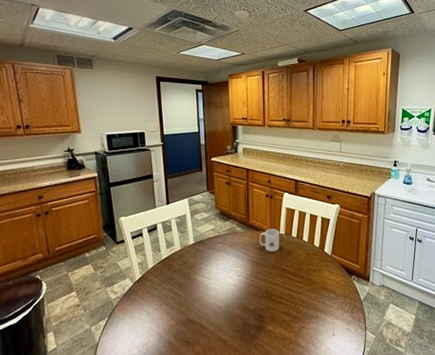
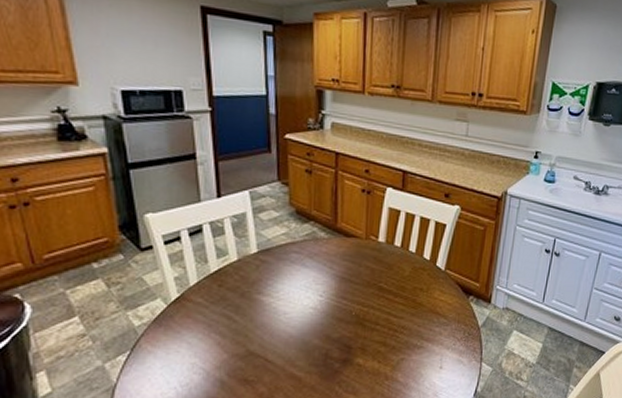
mug: present [259,229,280,251] -> none [349,235,378,265]

